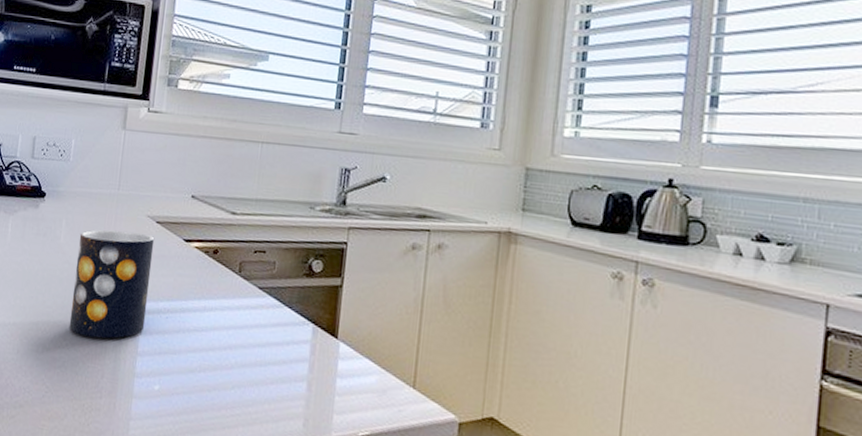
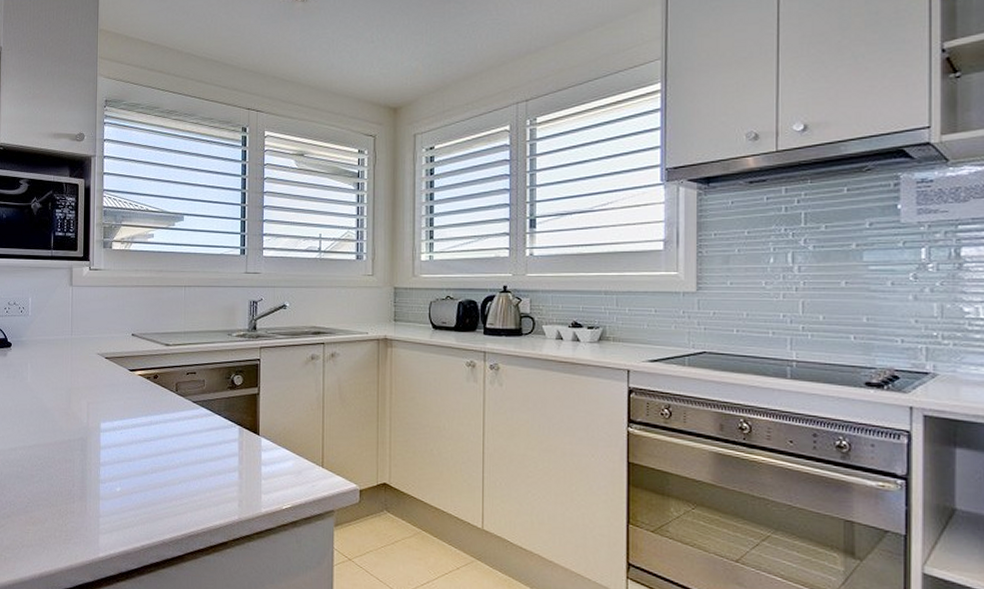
mug: present [69,229,155,339] -> none [42,367,105,456]

